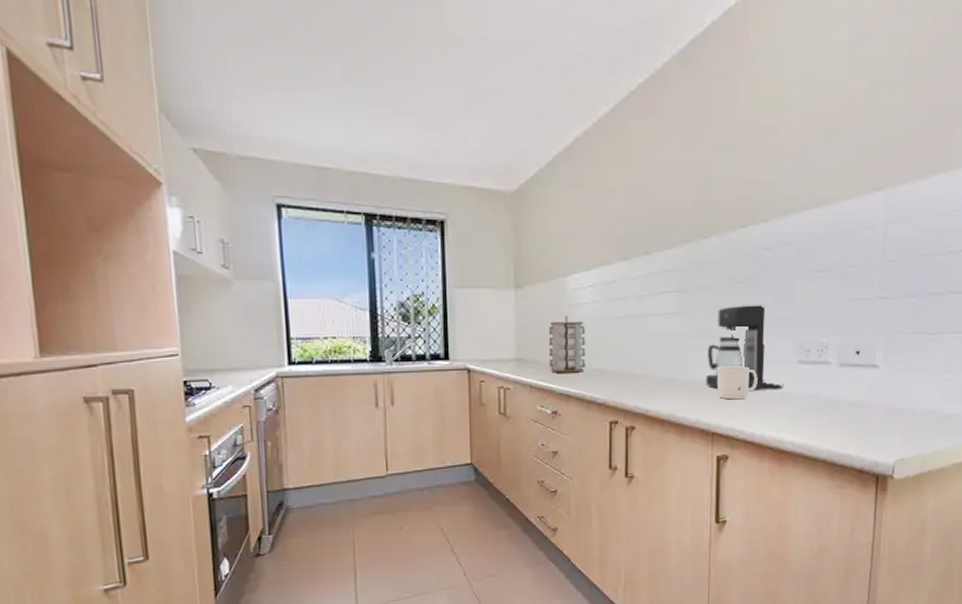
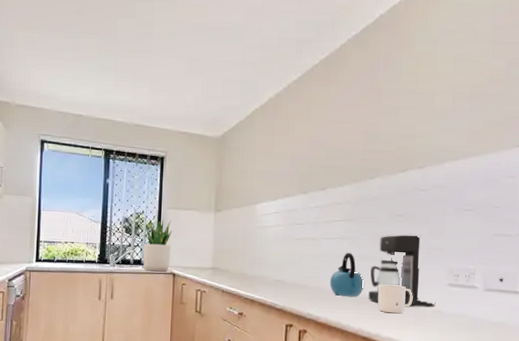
planter: none [428,302,463,368] -> present [143,219,172,272]
spice rack: present [548,314,585,374] -> none [238,234,269,283]
kettle: none [660,331,701,383] -> present [329,253,365,296]

